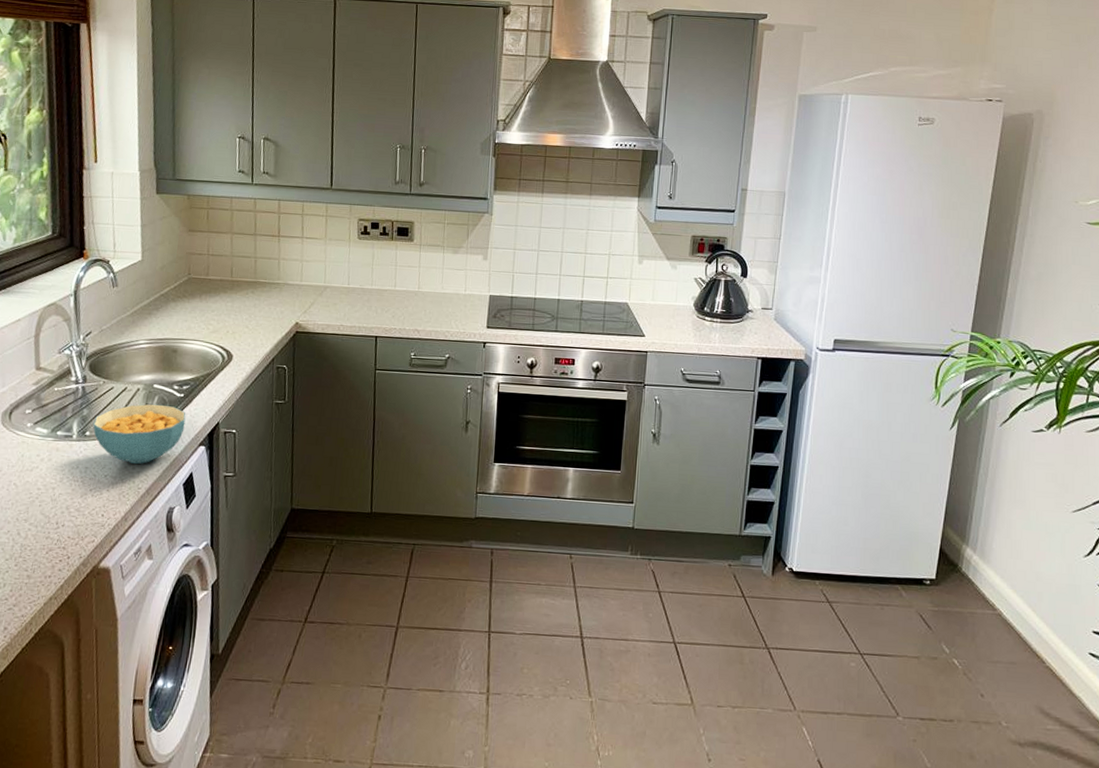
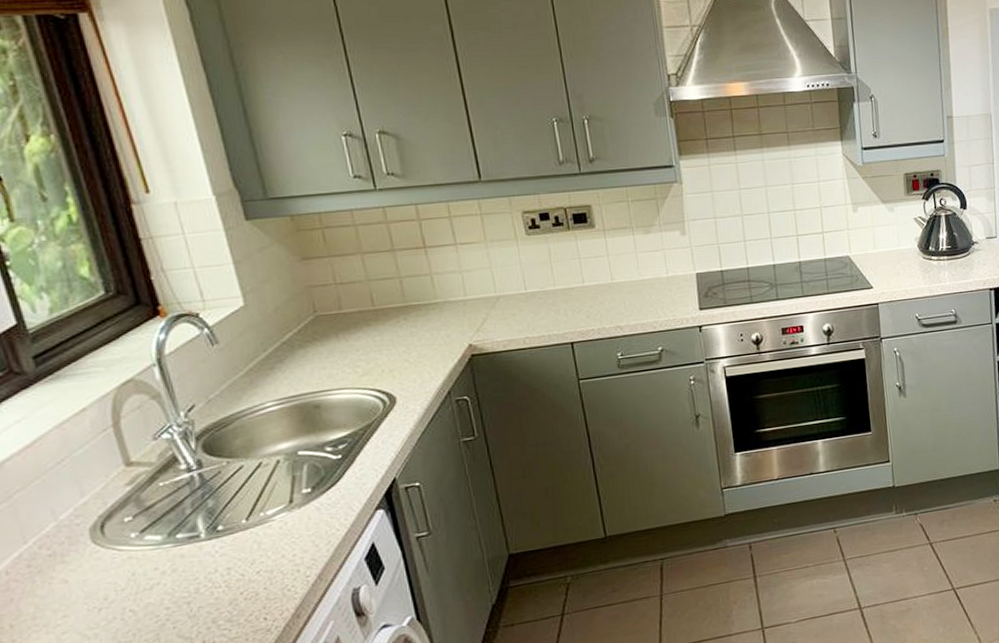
cereal bowl: present [93,404,186,465] -> none [225,472,352,550]

